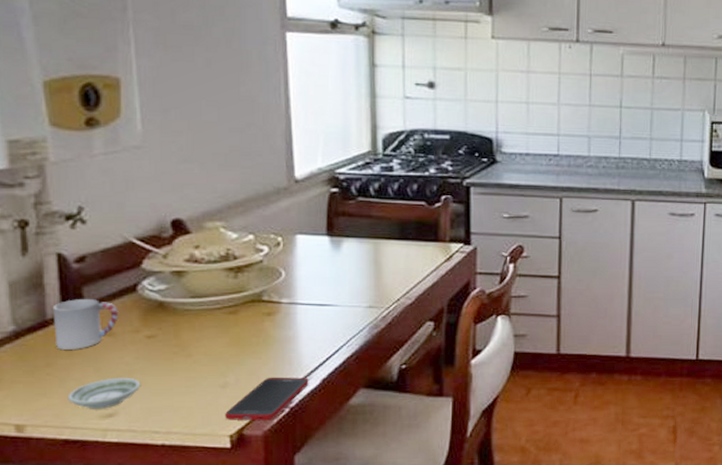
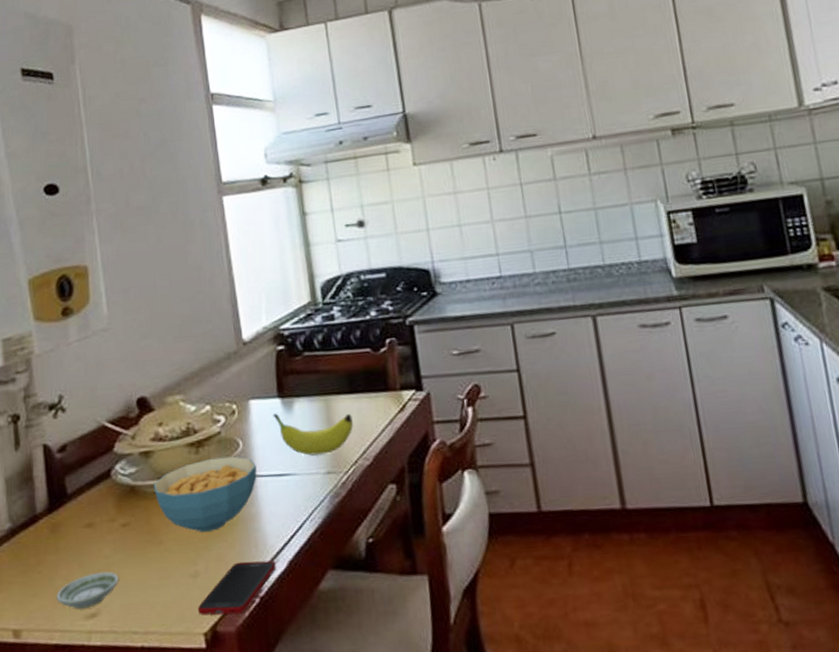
cup: present [52,298,119,350] -> none [41,488,97,545]
cereal bowl: none [184,284,297,349] -> present [153,456,257,532]
fruit: none [319,249,400,291] -> present [272,413,353,456]

